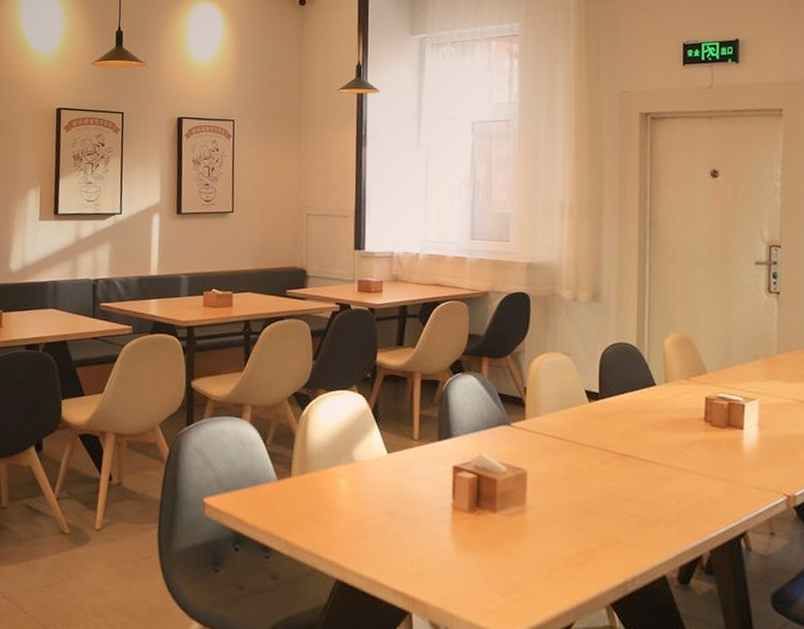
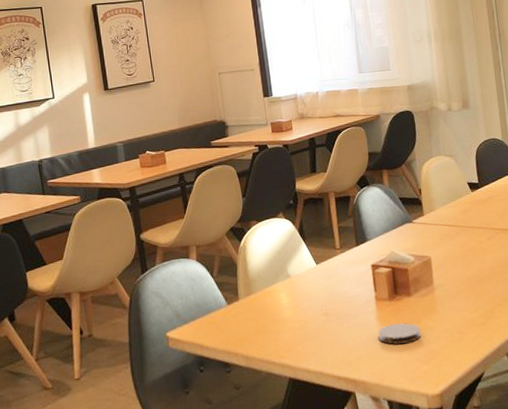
coaster: none [450,541,503,568] -> present [378,323,422,344]

